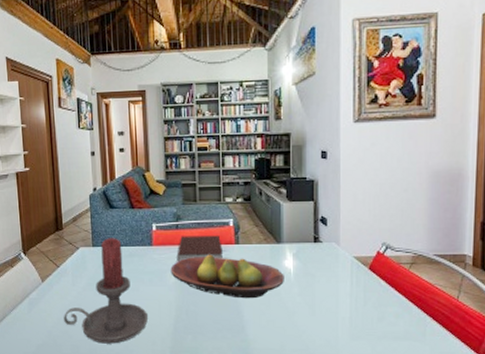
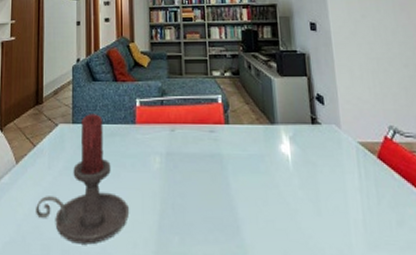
fruit bowl: present [170,254,284,299] -> none [155,135,282,191]
notebook: present [176,235,223,262] -> none [161,113,212,144]

